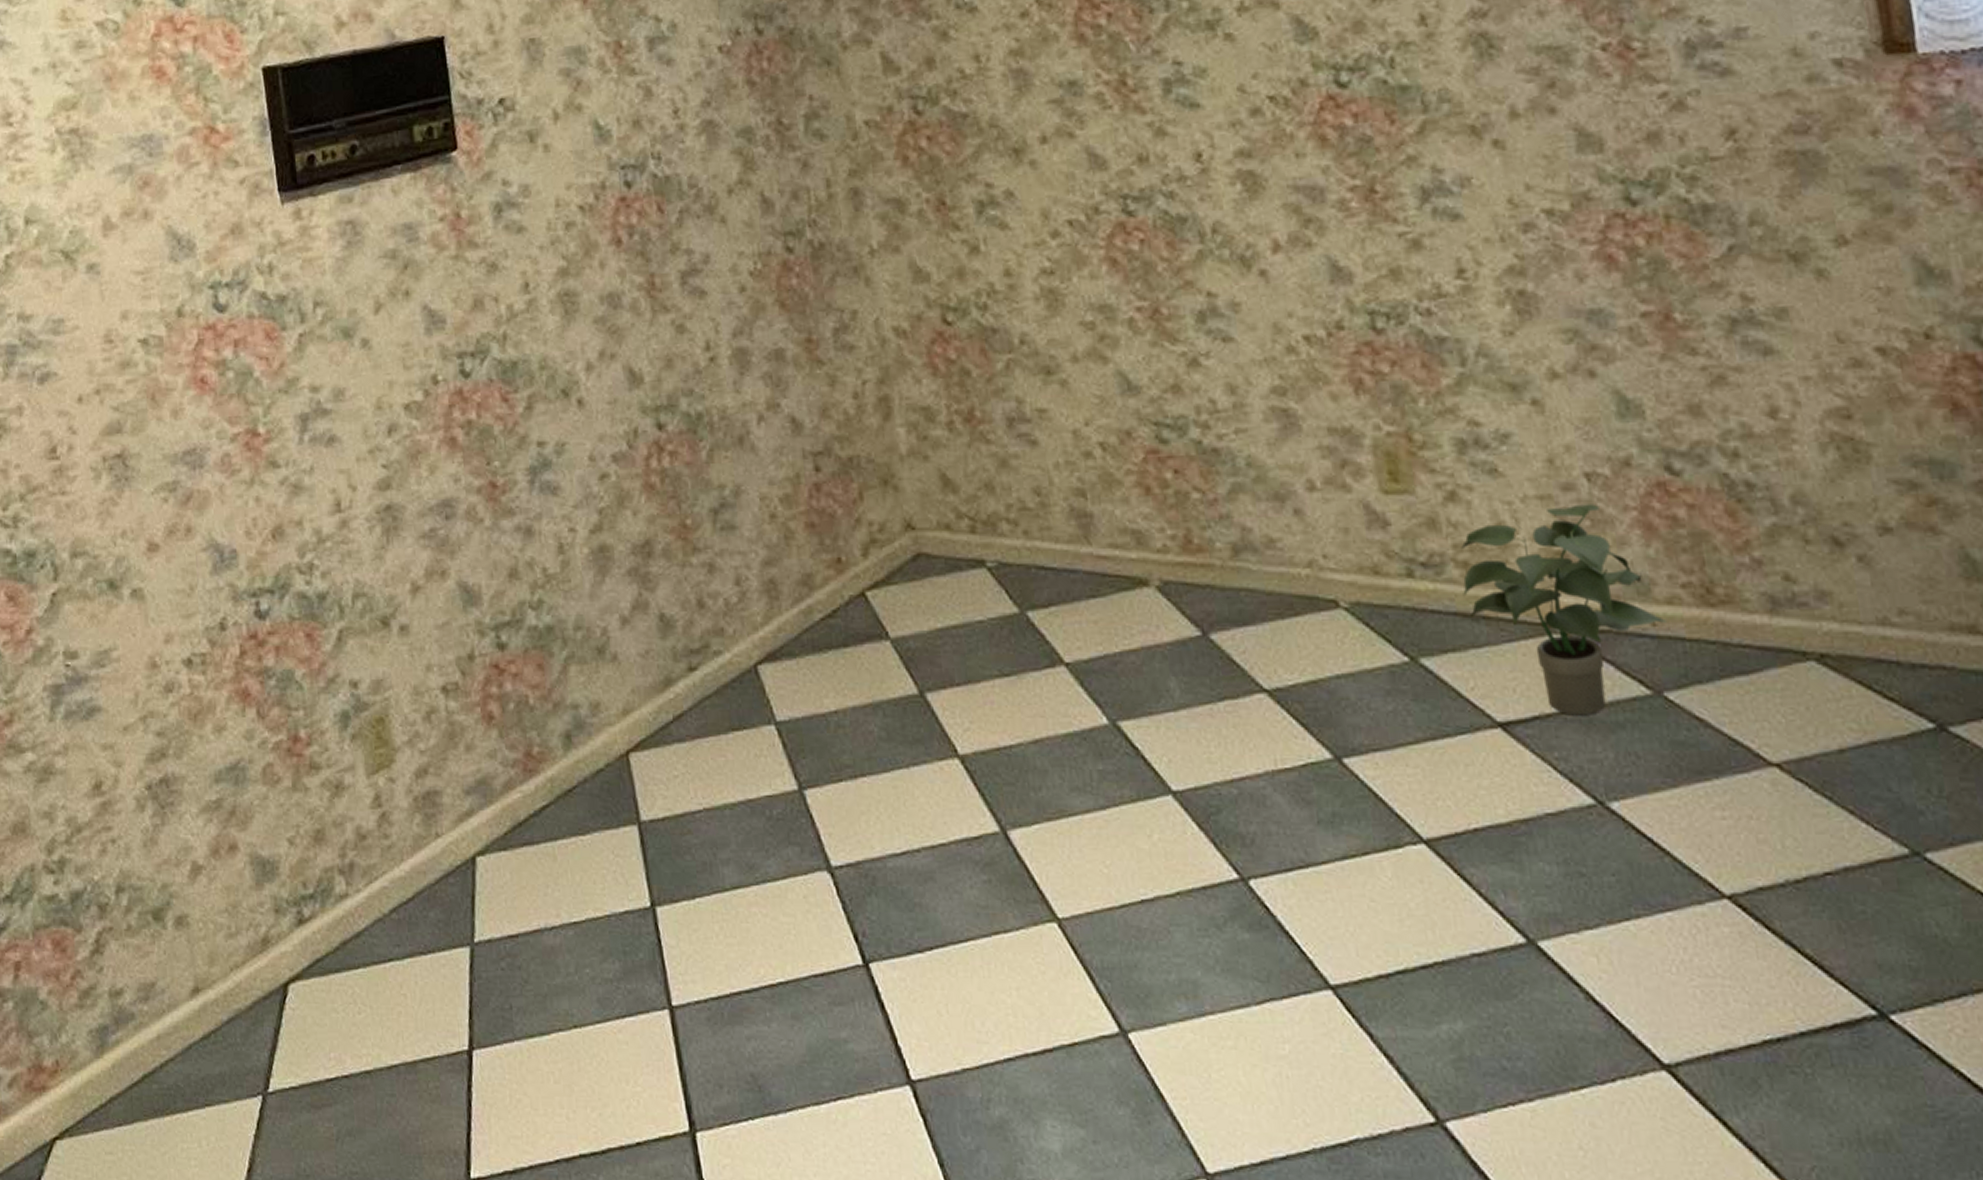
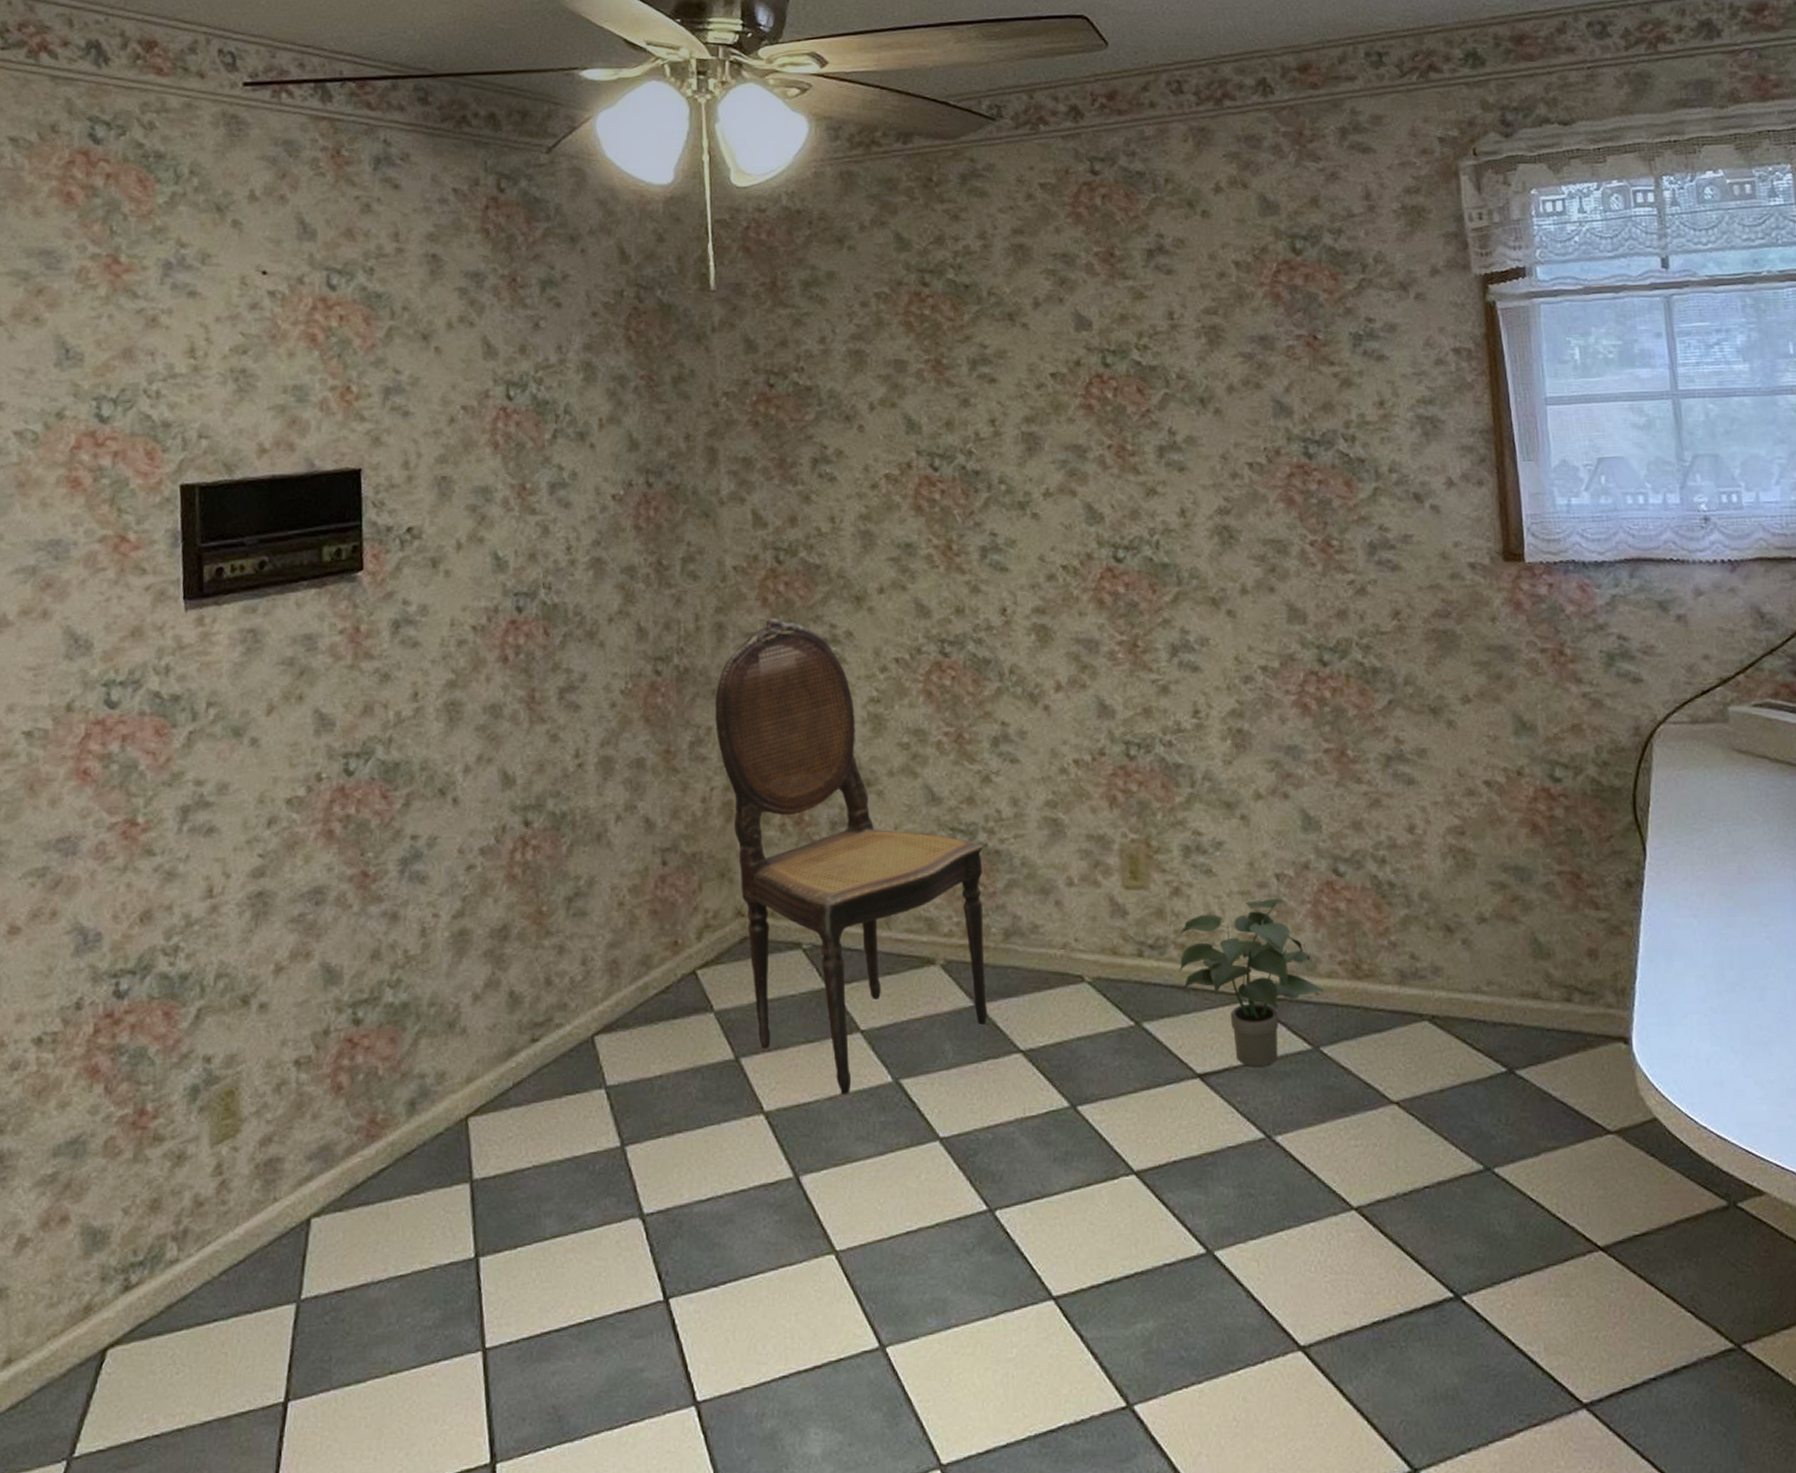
dining chair: none [858,179,1220,739] -> present [715,618,987,1096]

